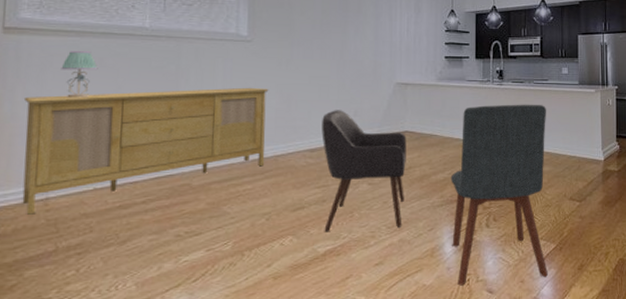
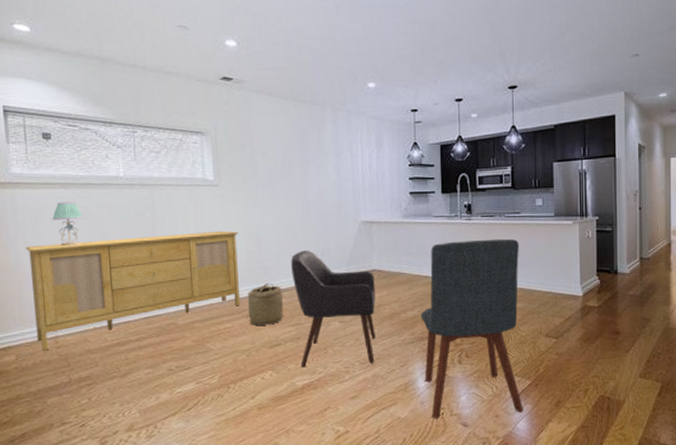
basket: none [270,142,310,187] -> present [247,283,283,326]

